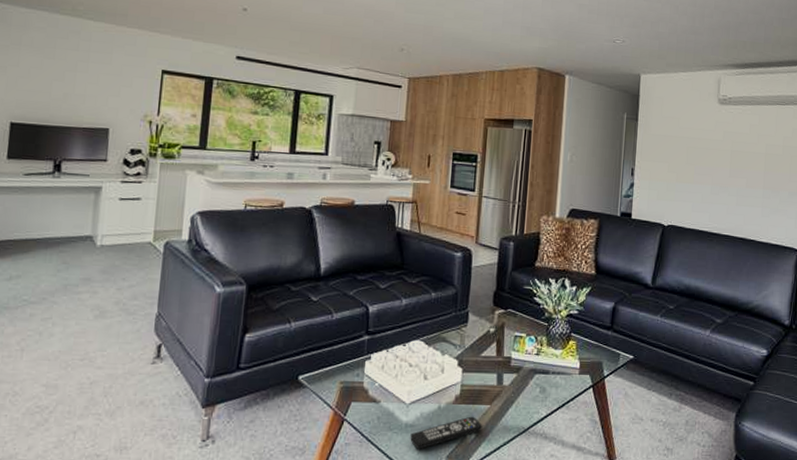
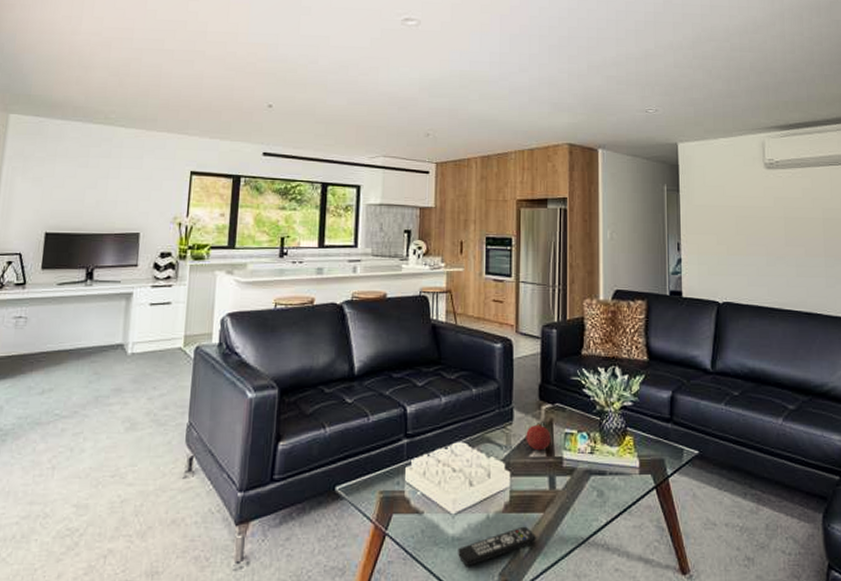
fruit: none [478,326,502,351] -> present [526,423,551,451]

